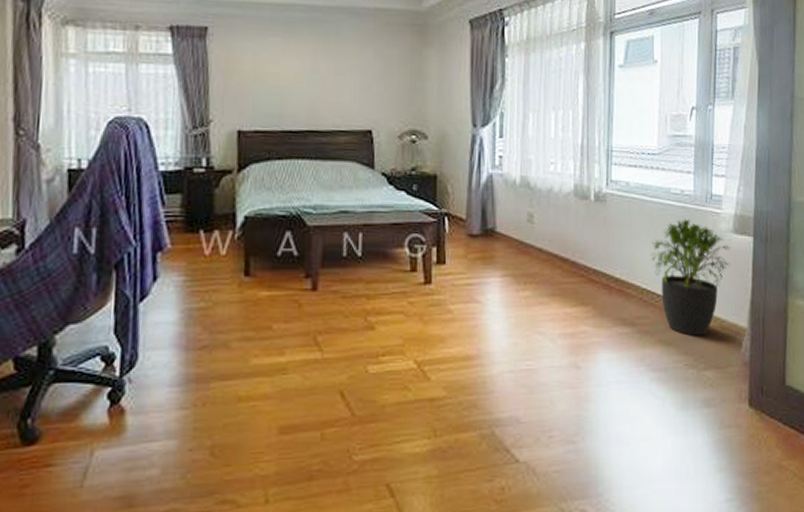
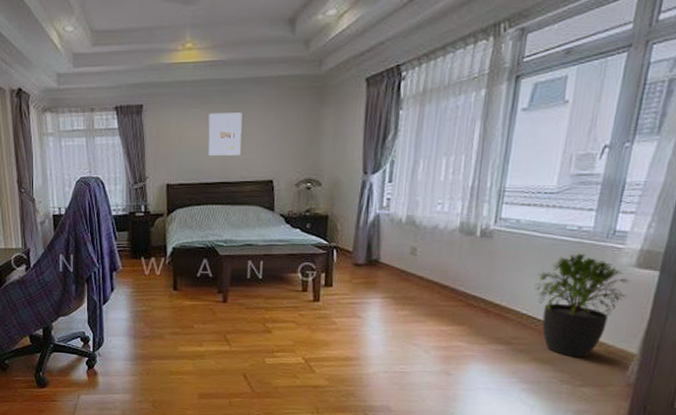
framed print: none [292,44,334,99] -> present [208,112,242,156]

